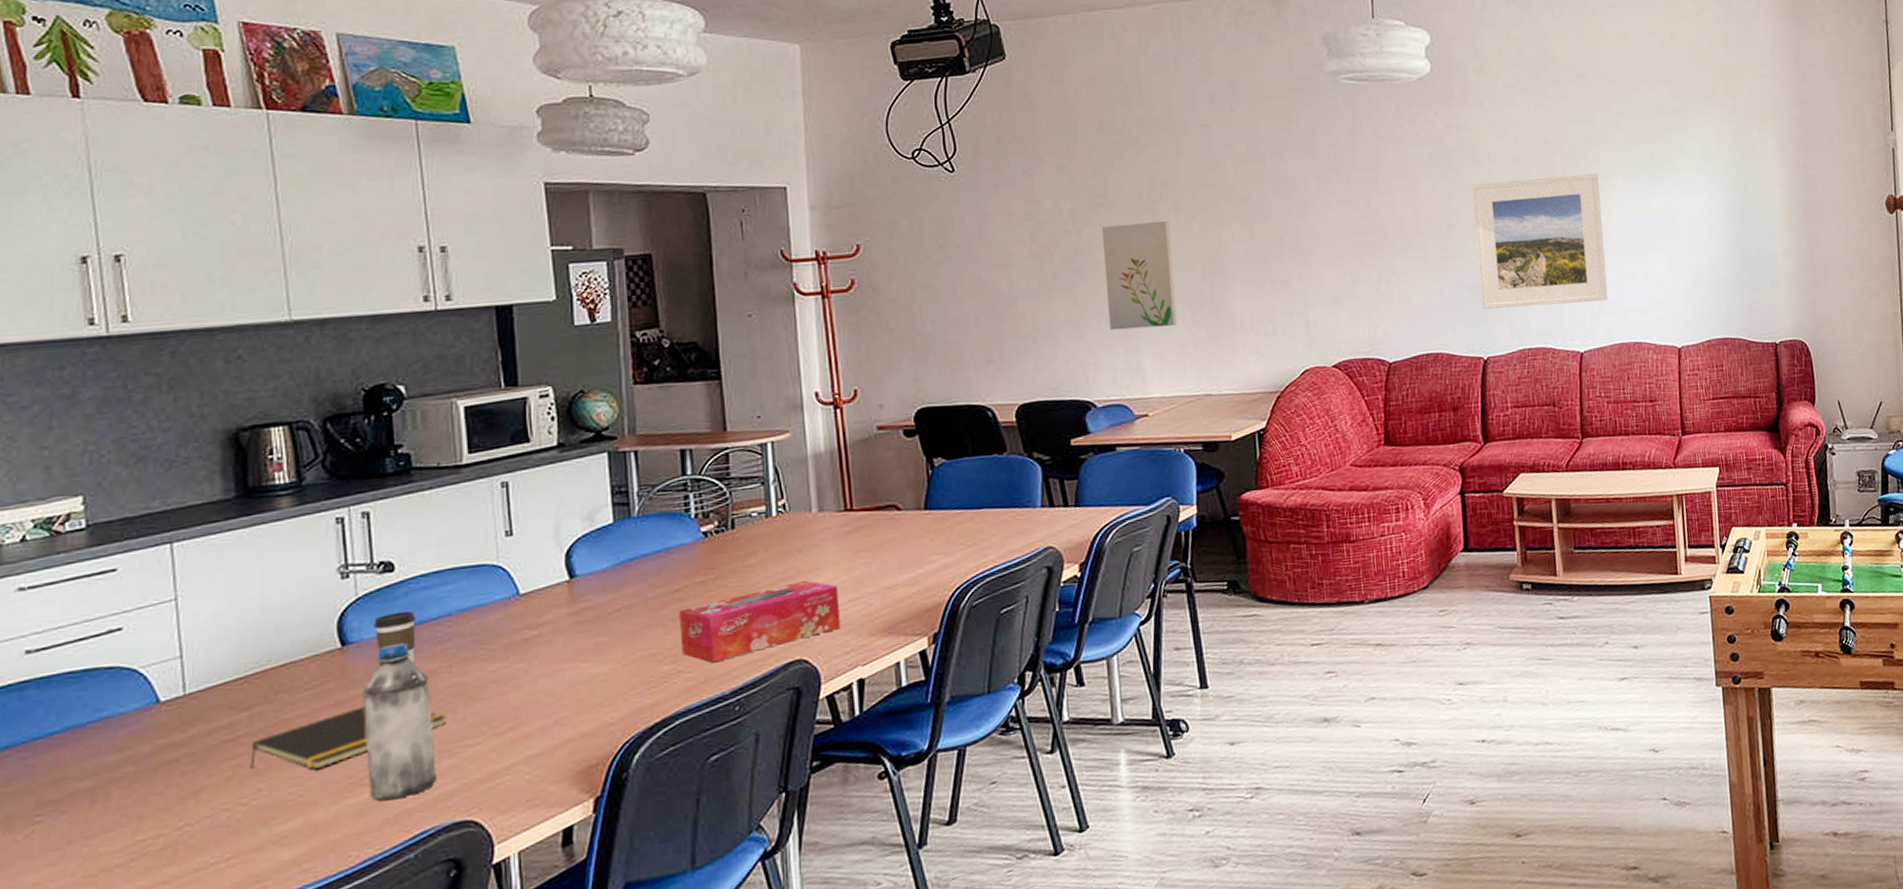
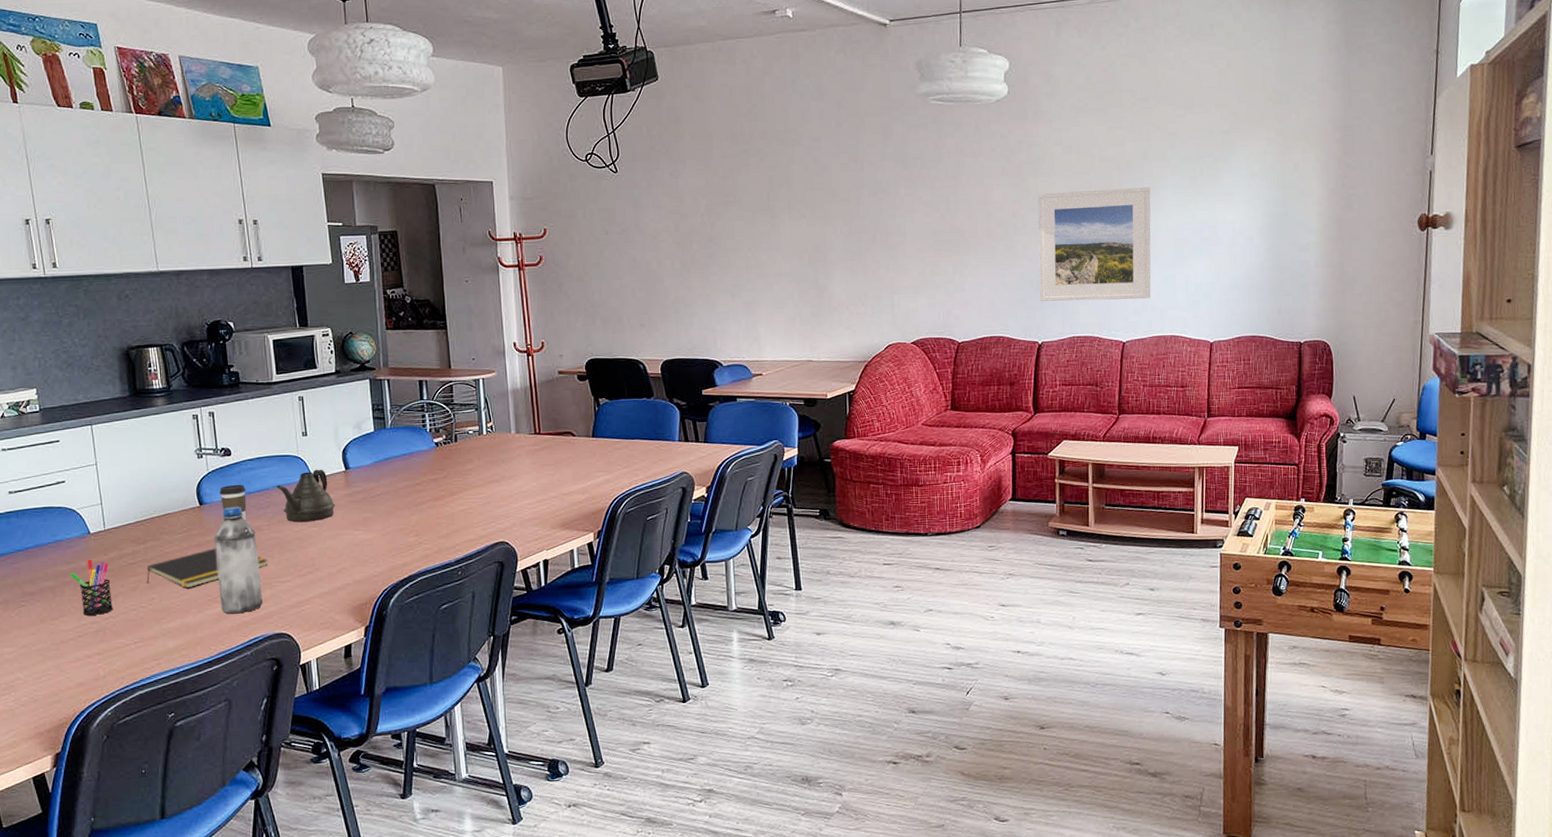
pen holder: none [121,740,193,827] -> present [69,559,114,616]
teapot: none [463,580,554,659] -> present [276,469,336,523]
tissue box: present [679,580,841,663] -> none [419,484,532,539]
wall art: present [1101,220,1177,331] -> none [730,217,788,305]

